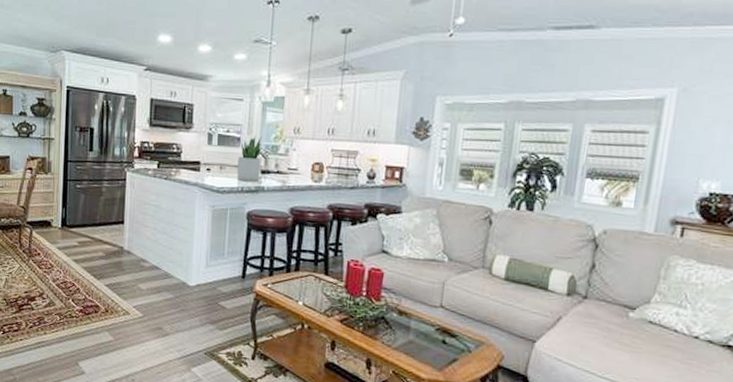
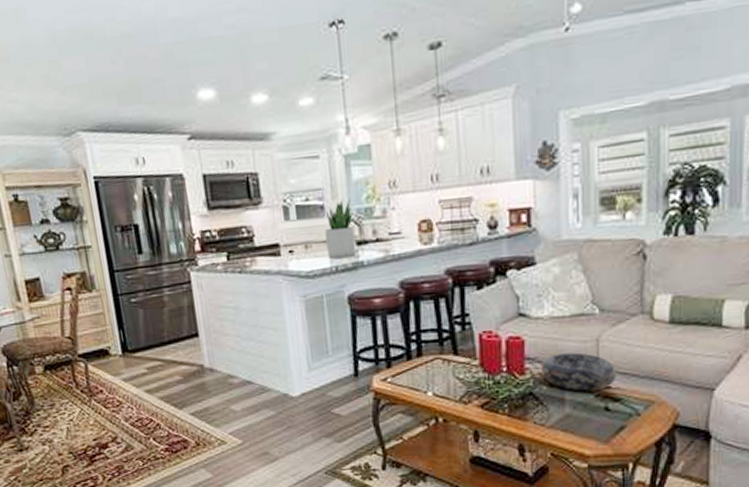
decorative bowl: none [393,288,456,325] -> present [540,352,617,391]

